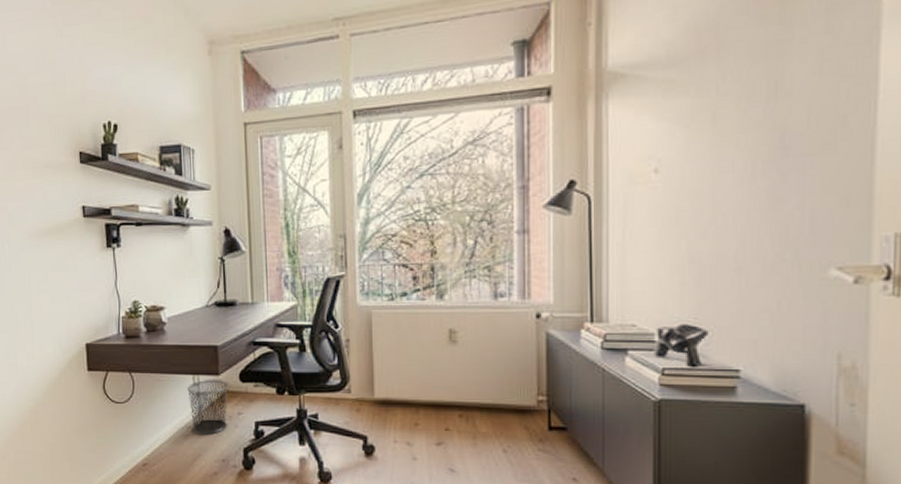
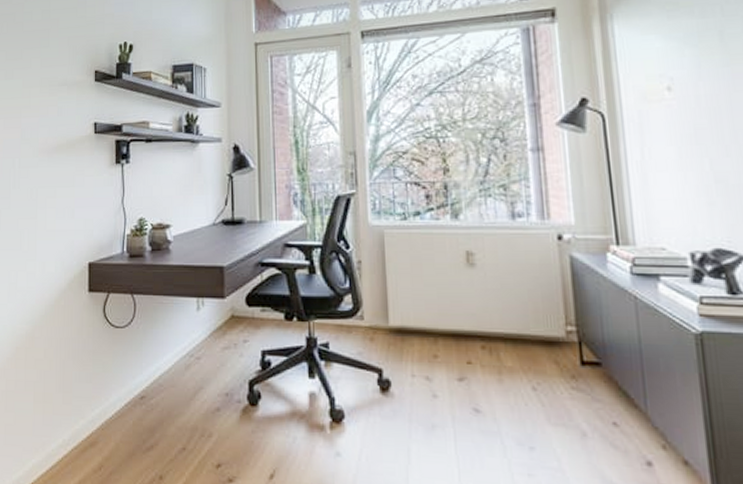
waste bin: present [187,379,228,436] -> none [191,302,234,366]

